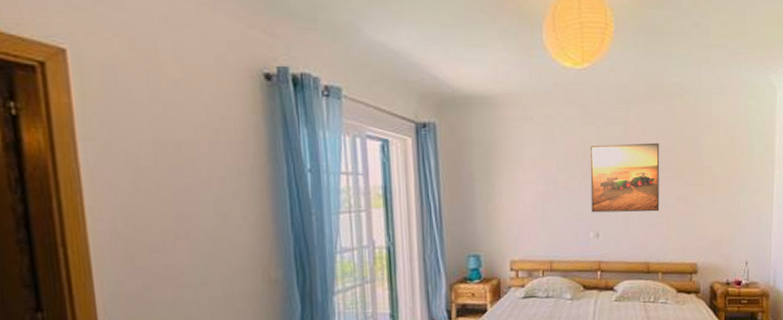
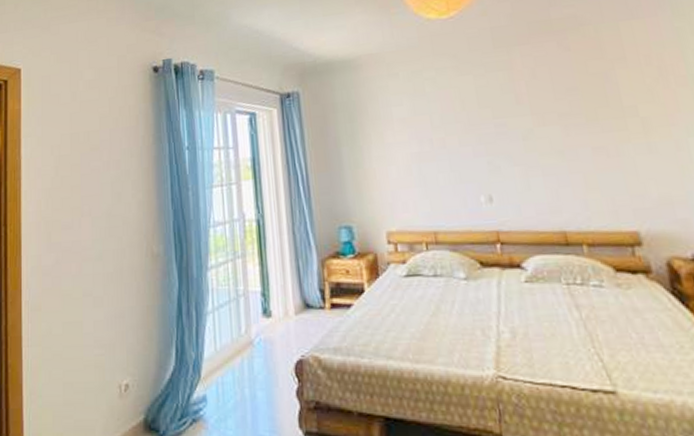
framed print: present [590,142,660,213] -> none [468,84,571,173]

